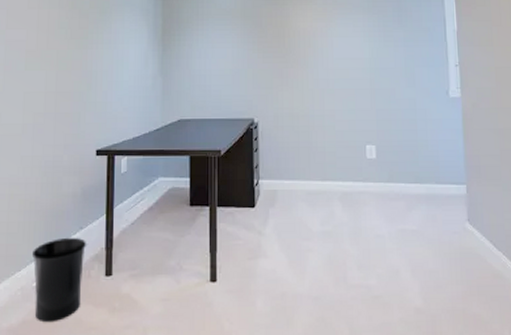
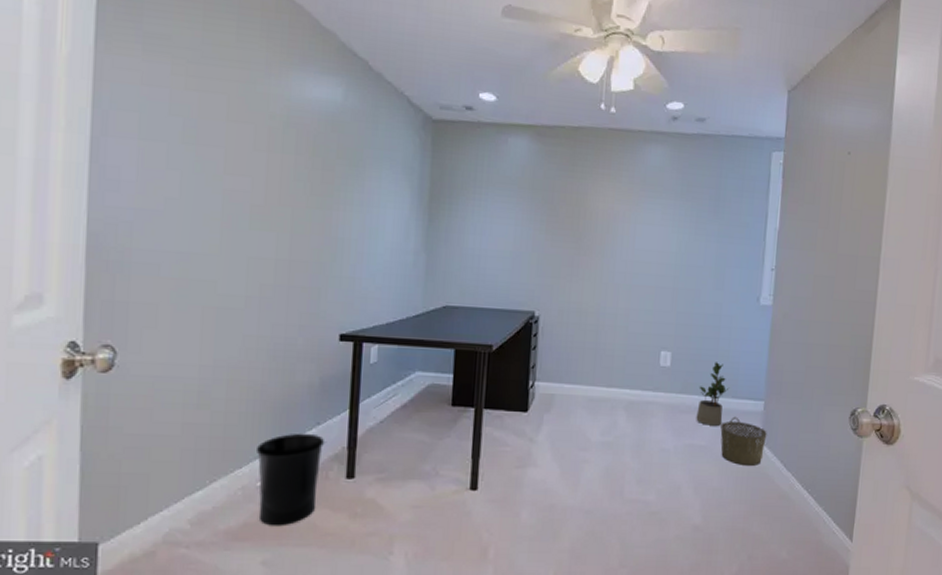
potted plant: none [404,152,432,210] -> present [696,362,730,426]
basket: none [429,201,473,247] -> present [720,416,767,465]

